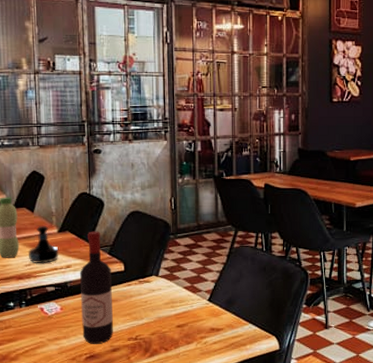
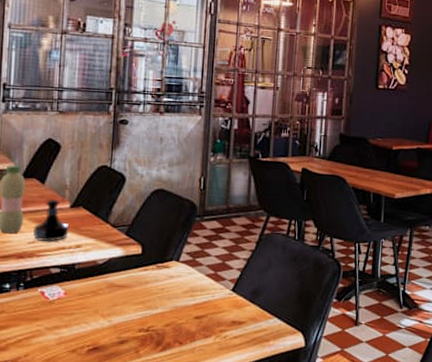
wine bottle: present [80,231,113,345] -> none [87,208,127,336]

